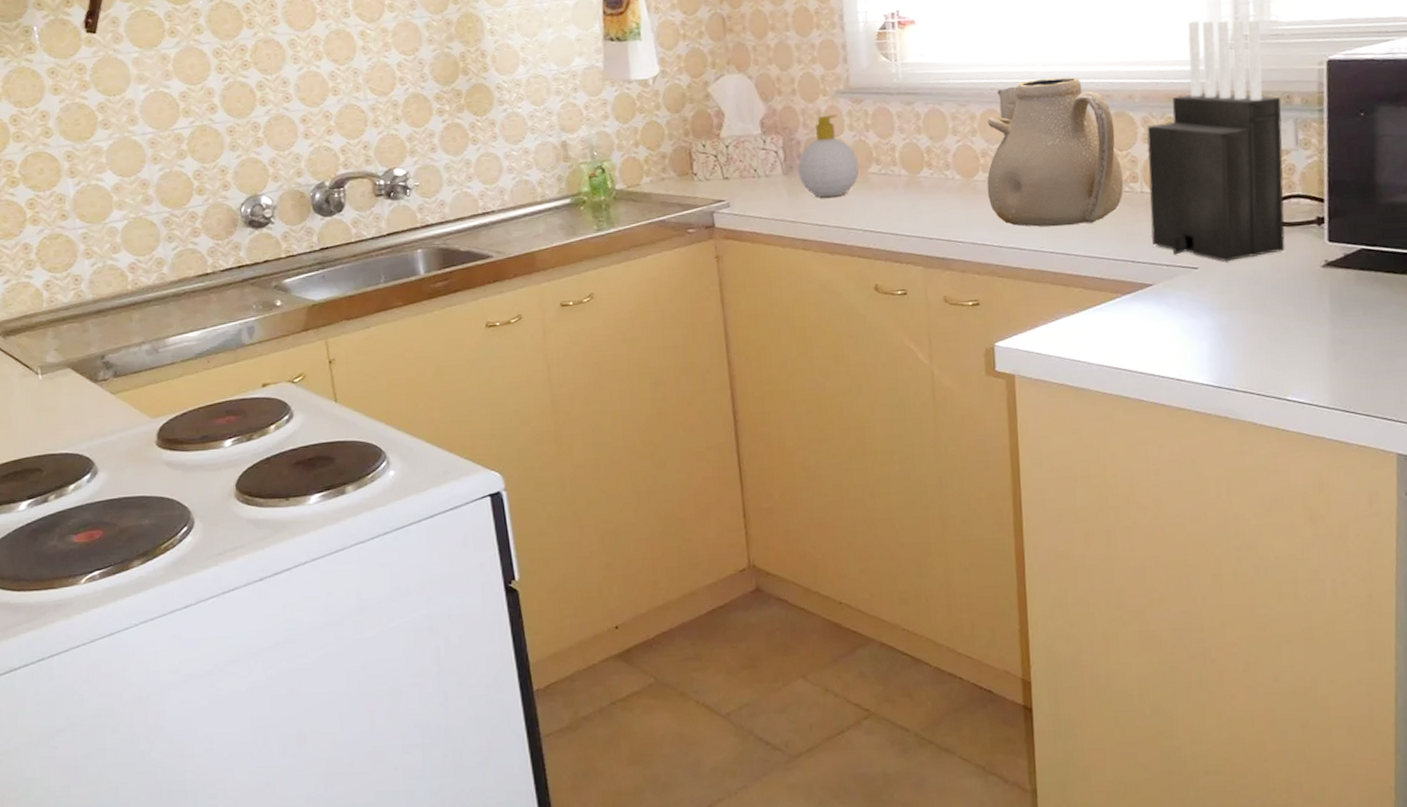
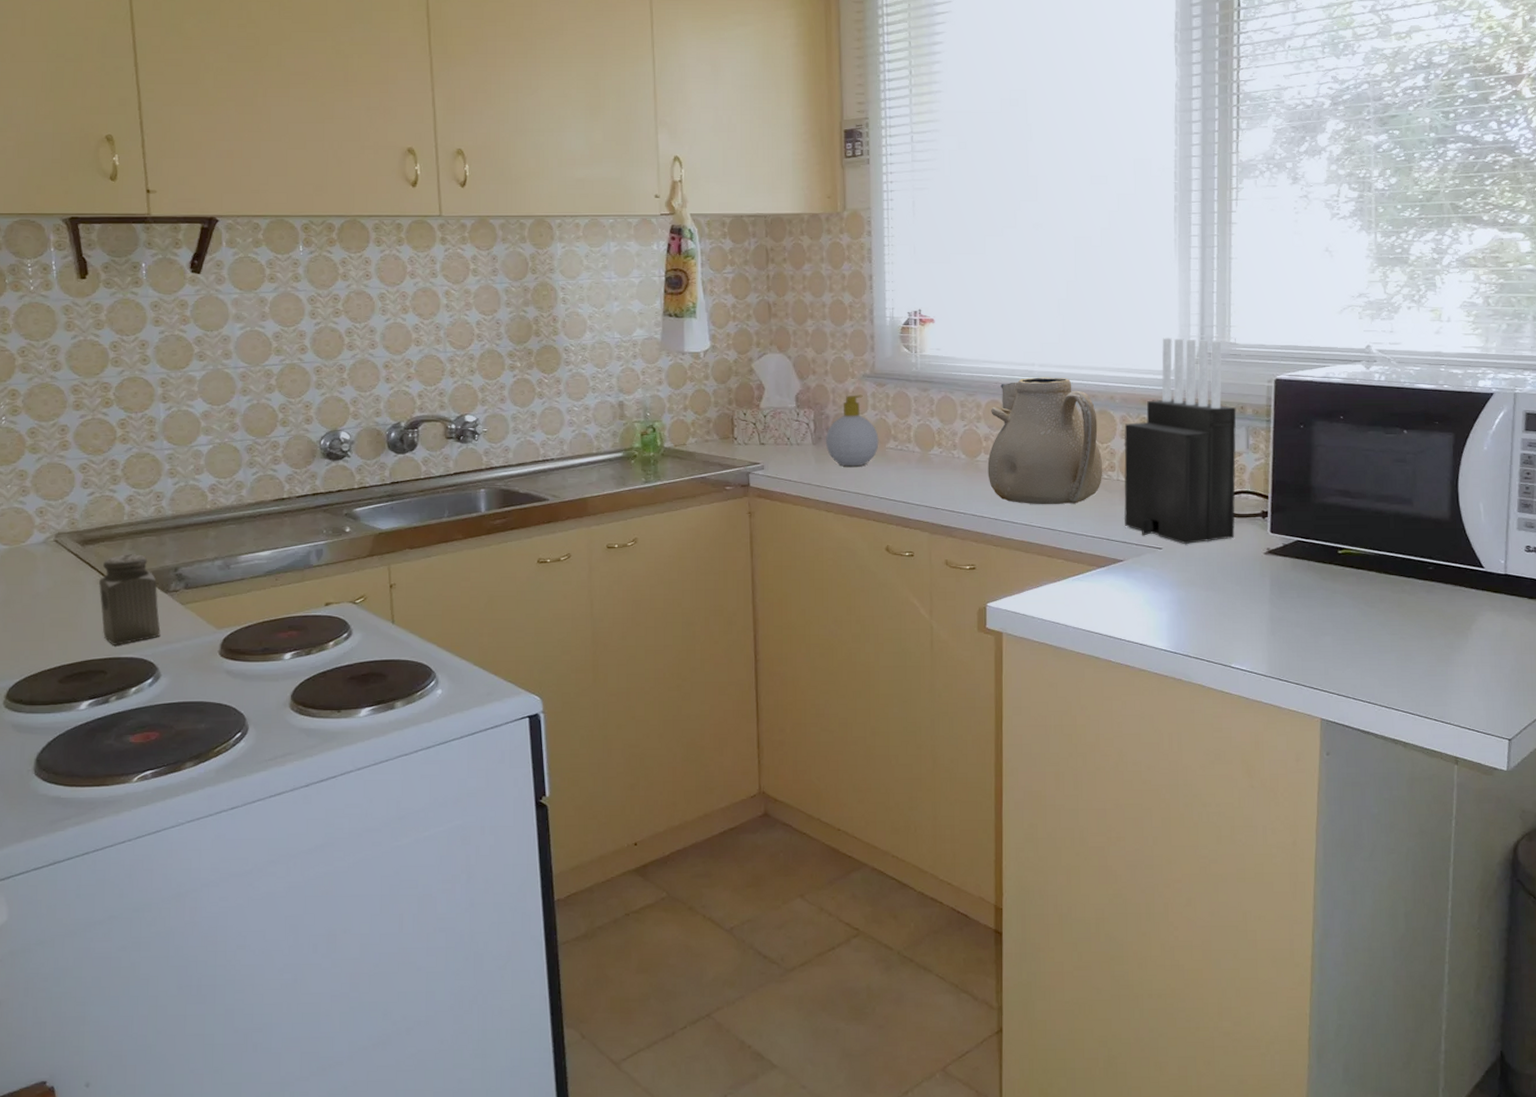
salt shaker: none [25,343,94,441] -> present [99,554,161,645]

